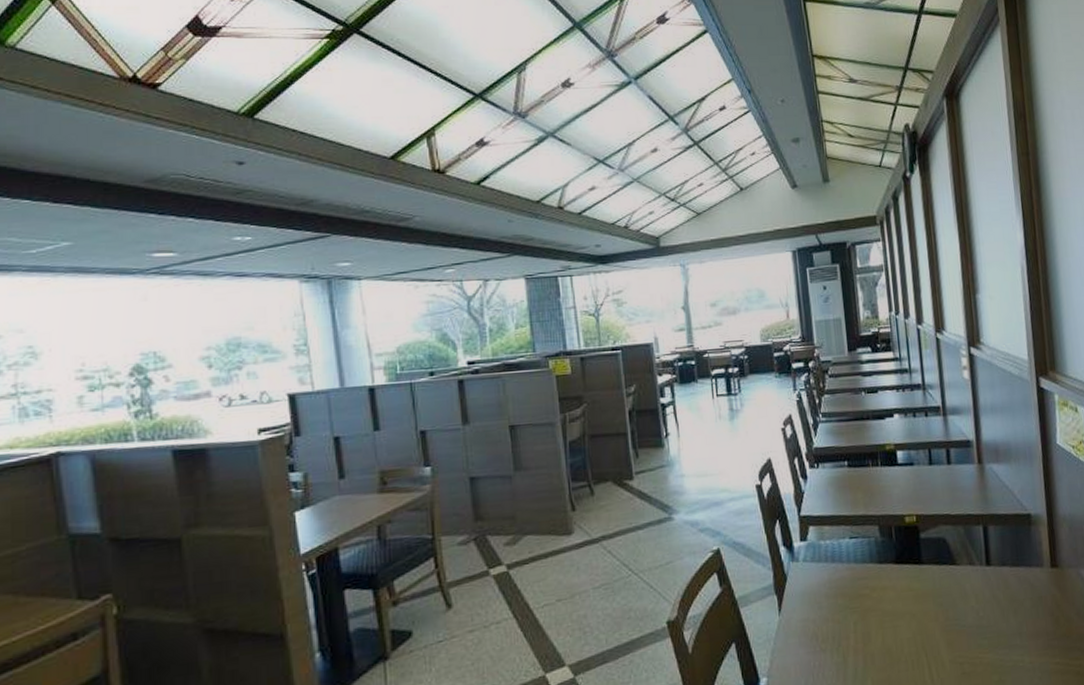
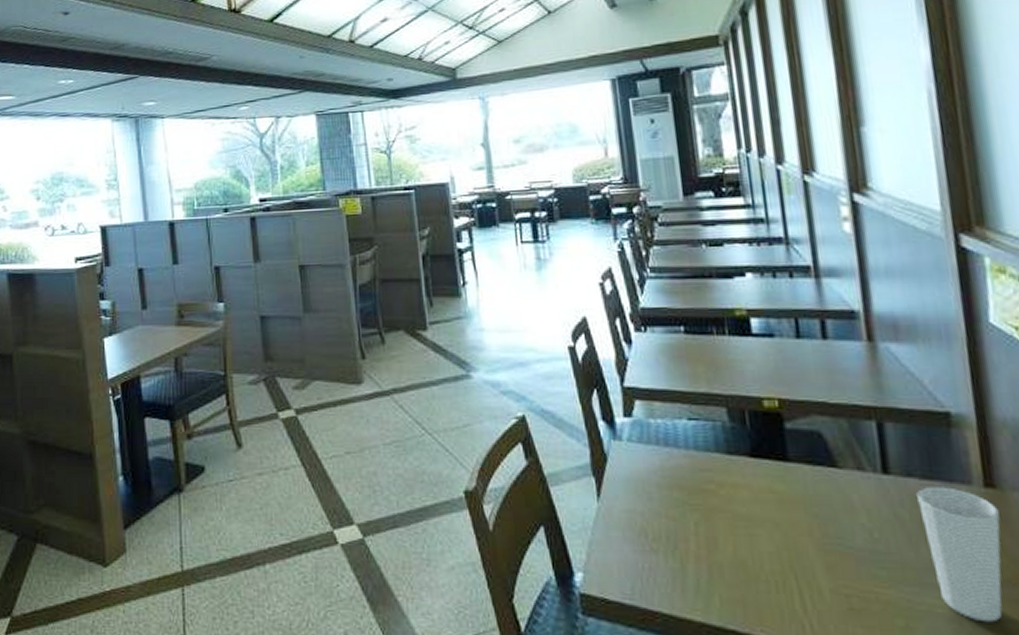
cup: none [1008,570,1060,668] -> present [917,487,1003,623]

